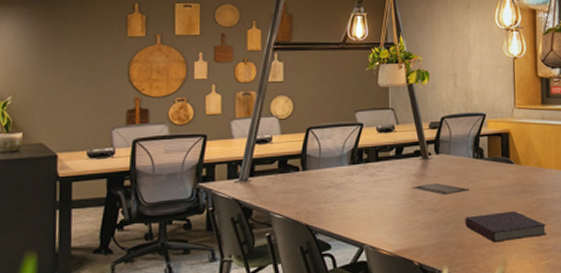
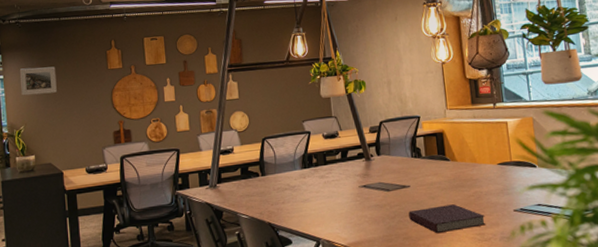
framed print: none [12,27,61,61] -> present [19,66,57,96]

